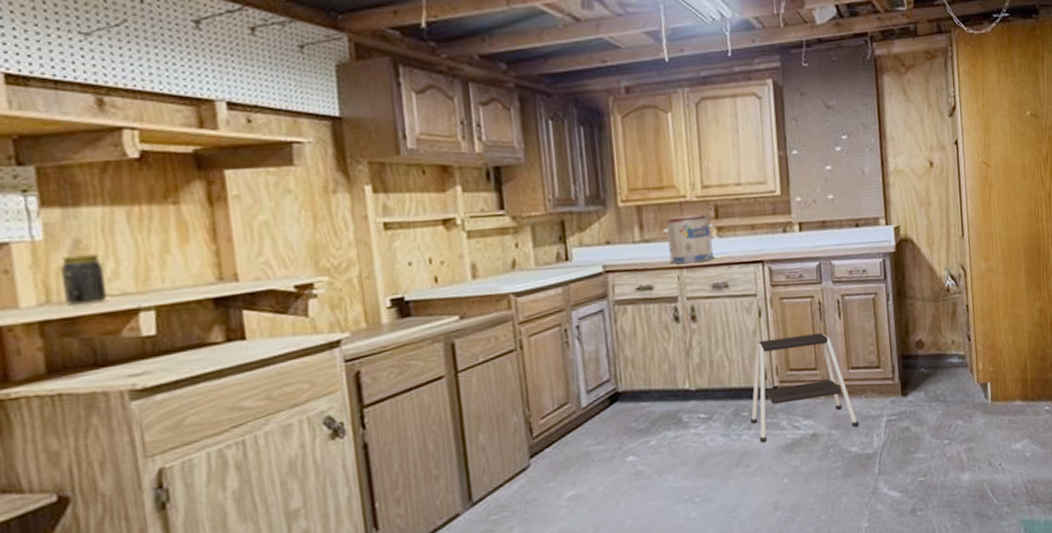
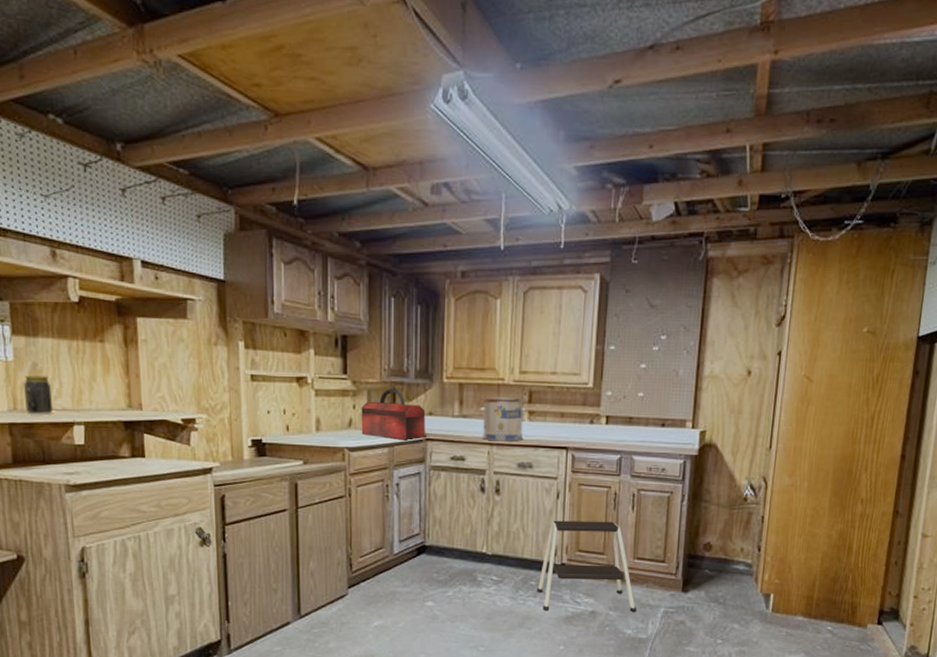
toolbox: none [525,219,605,277] -> present [361,388,426,441]

